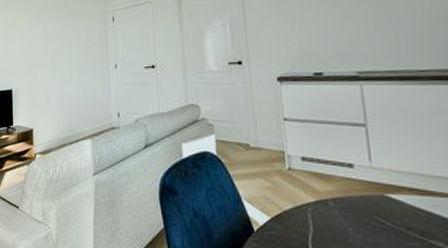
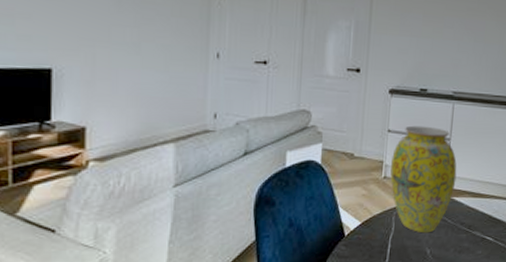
vase: none [294,111,387,237] -> present [390,125,457,233]

